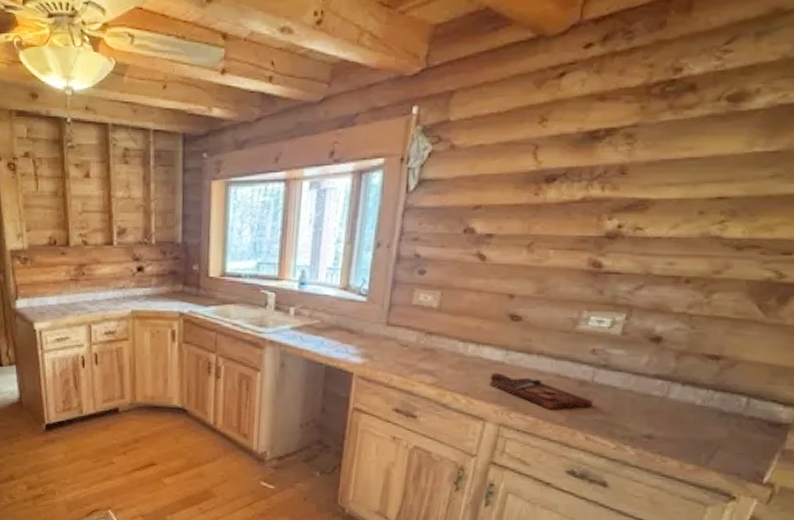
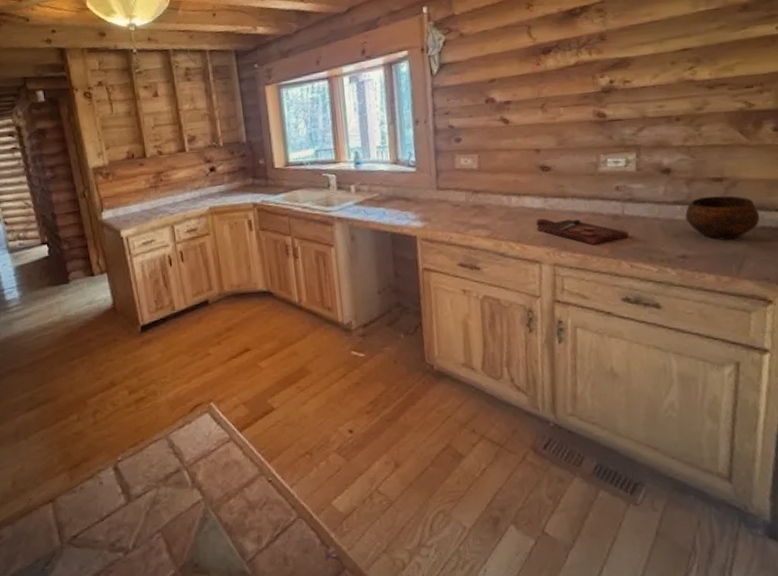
bowl: none [664,375,752,427] -> present [685,195,760,241]

